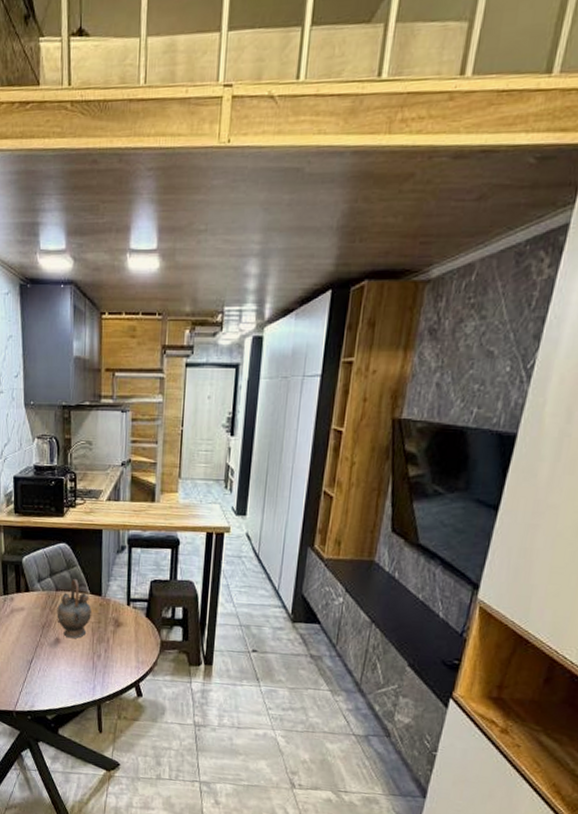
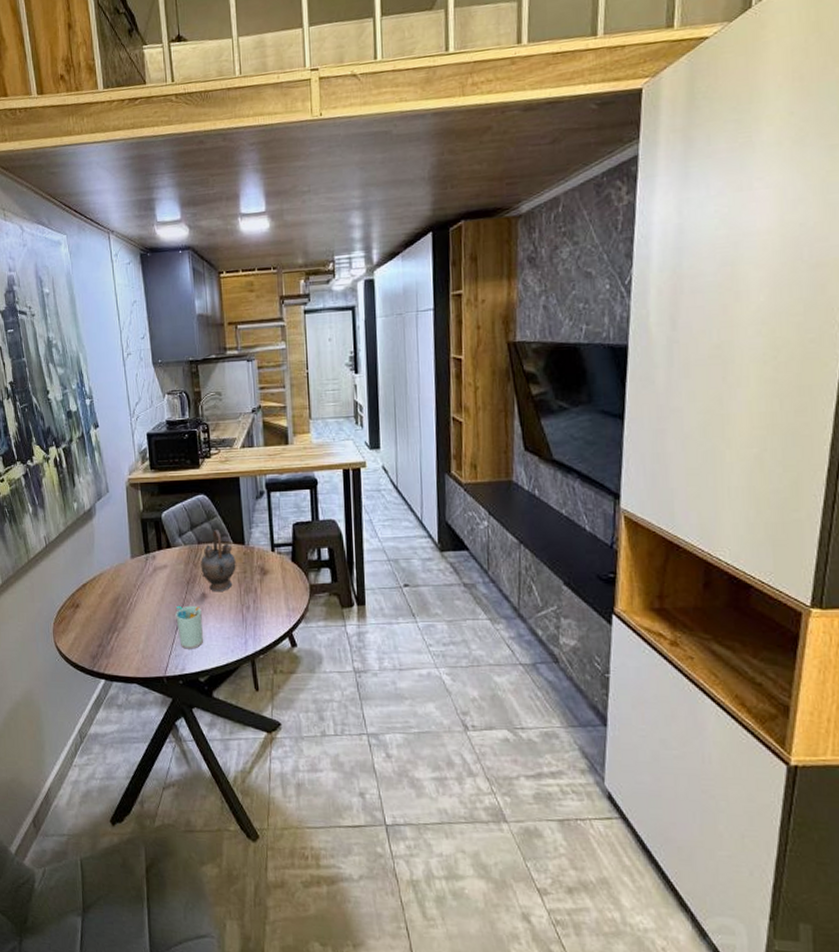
cup: none [29,647,54,689] -> present [176,605,203,649]

